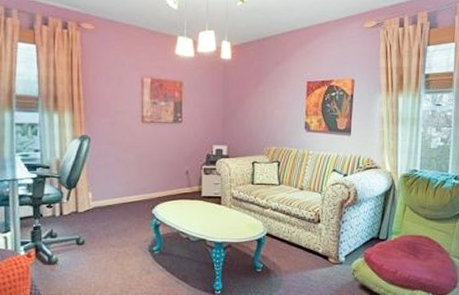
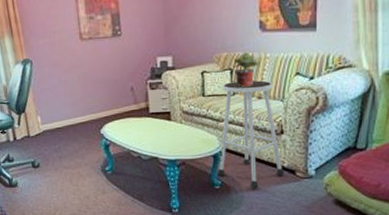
stool: none [260,173,319,273] -> present [218,80,285,189]
potted plant: none [281,148,304,178] -> present [233,52,261,87]

